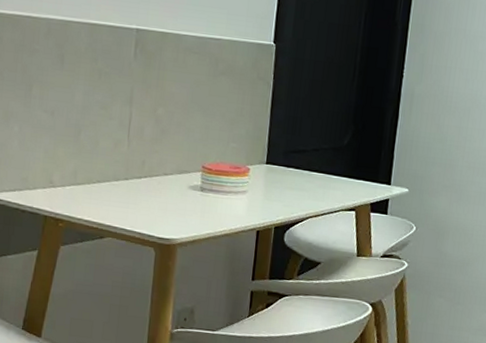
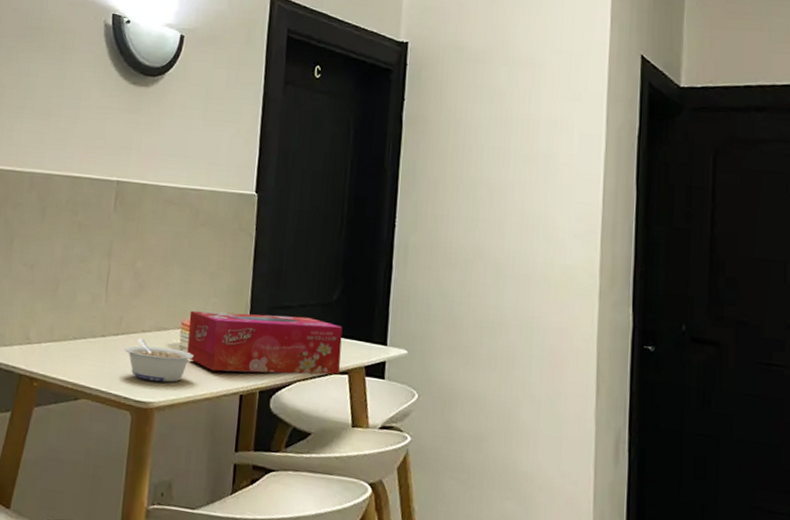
legume: none [147,181,214,221] -> present [124,338,194,383]
tissue box: none [207,154,352,212] -> present [187,310,343,375]

